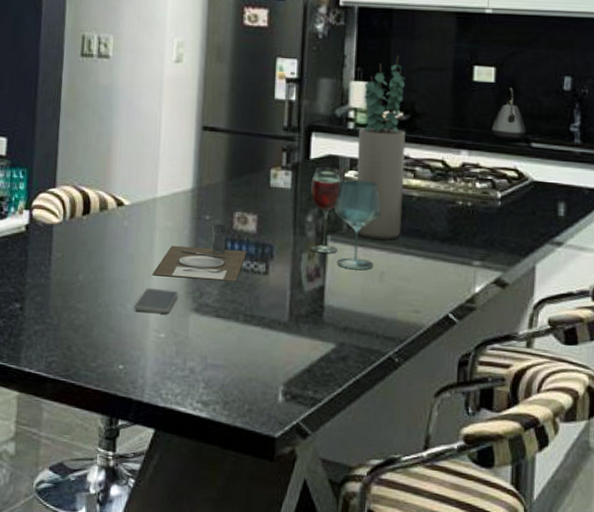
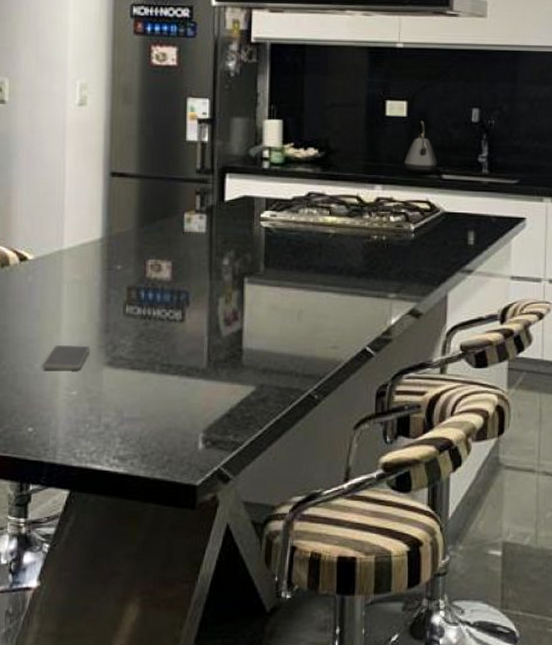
place setting: present [152,224,247,282] -> none [61,273,162,332]
wineglass: present [311,166,342,254] -> none [226,208,258,296]
wine glass: present [334,179,382,270] -> none [250,219,298,310]
vase: present [356,55,406,240] -> none [272,92,320,278]

